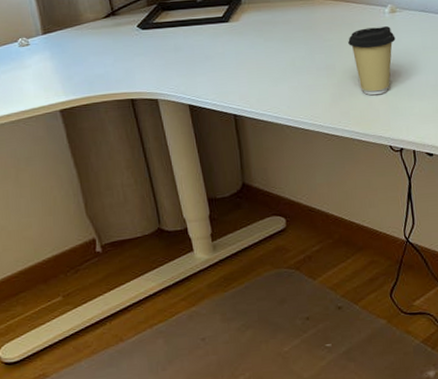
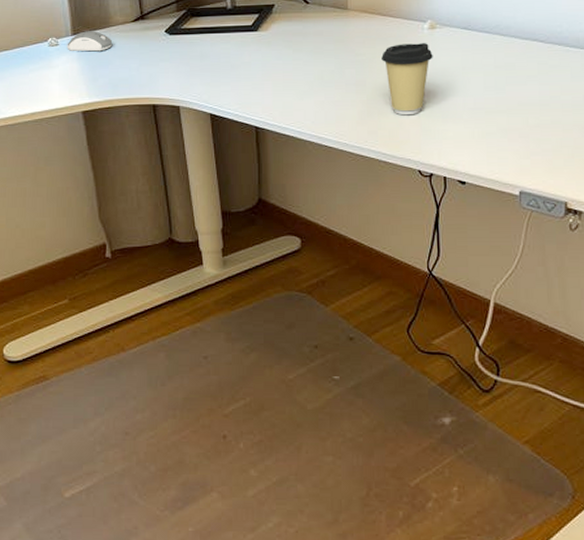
computer mouse: none [38,29,84,50] -> present [67,31,112,52]

